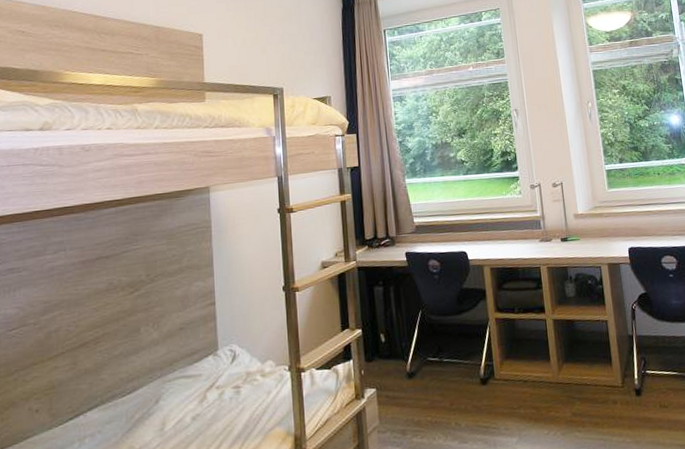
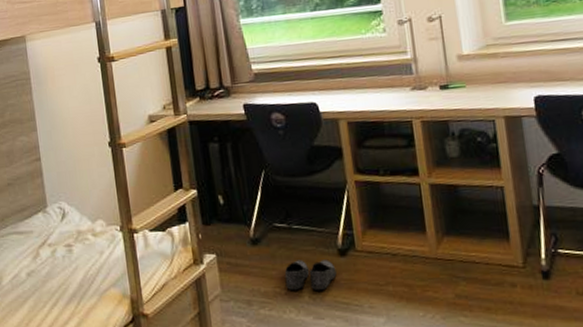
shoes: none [435,388,479,418] -> present [284,259,337,290]

